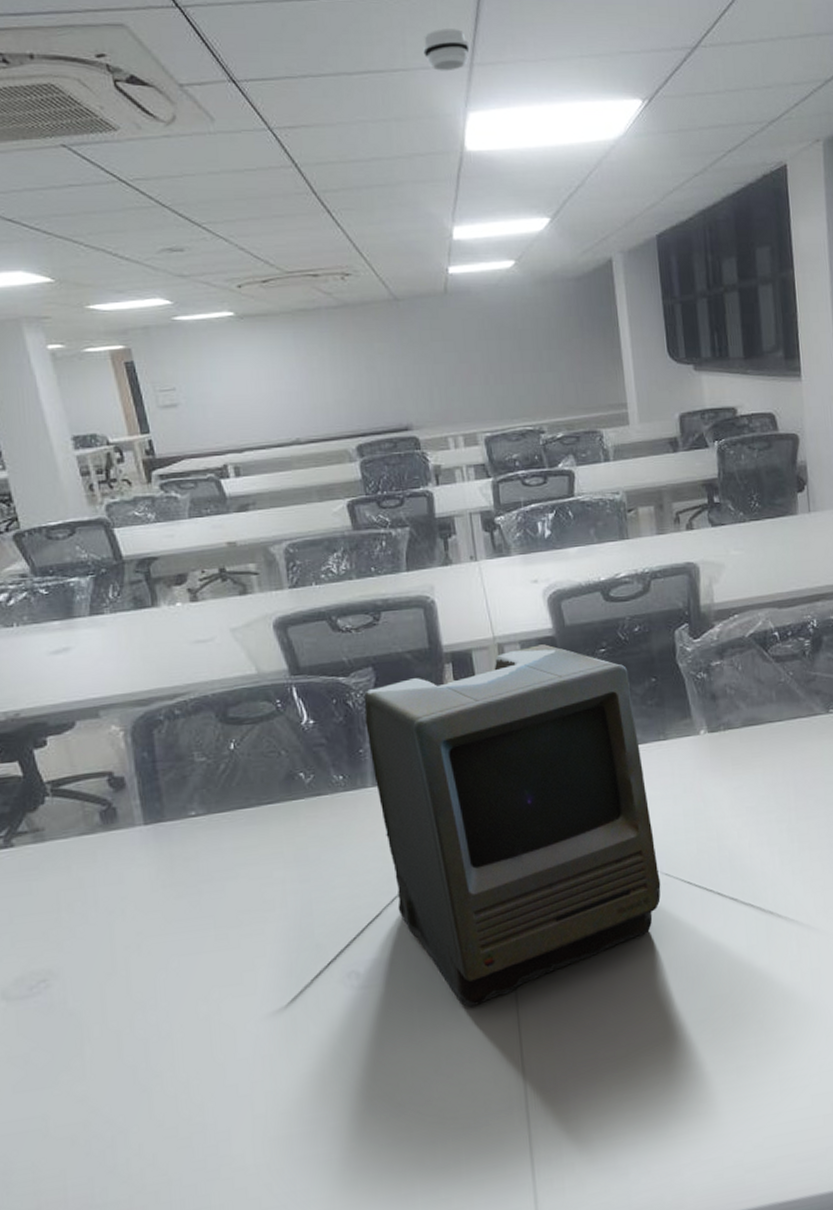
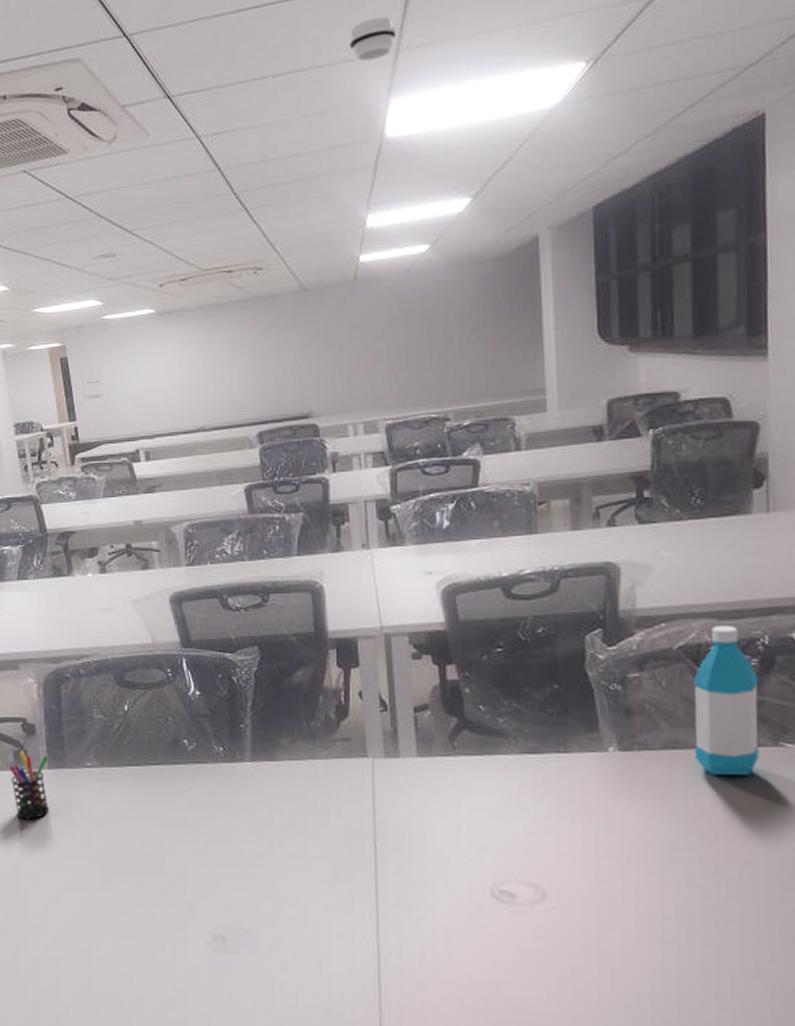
pen holder: none [95,808,150,887] -> present [9,750,50,820]
computer: present [363,644,661,1007] -> none [247,638,550,994]
water bottle: none [763,612,816,744] -> present [693,625,760,775]

